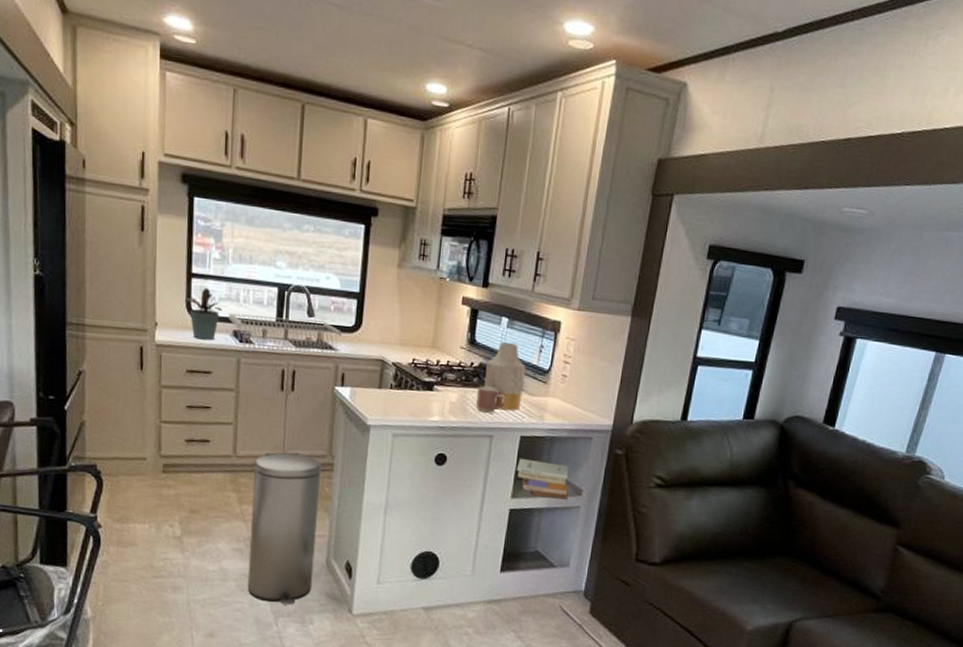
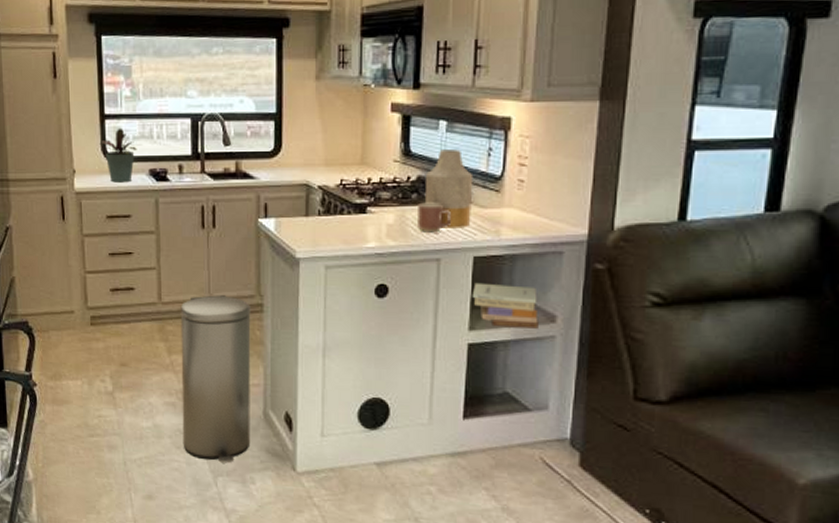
dish rack: present [228,313,342,354] -> none [143,149,261,187]

